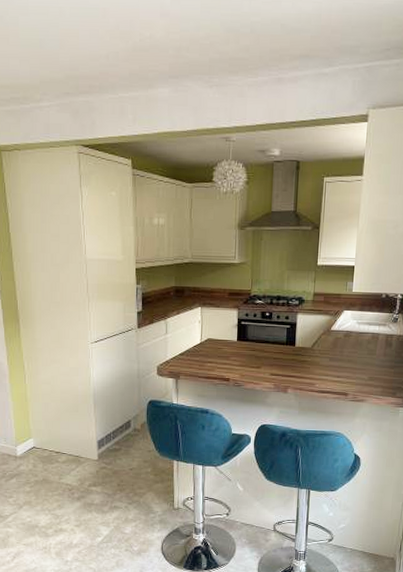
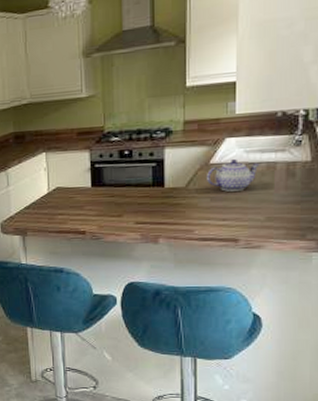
teapot: none [328,328,367,354] -> present [207,159,260,192]

